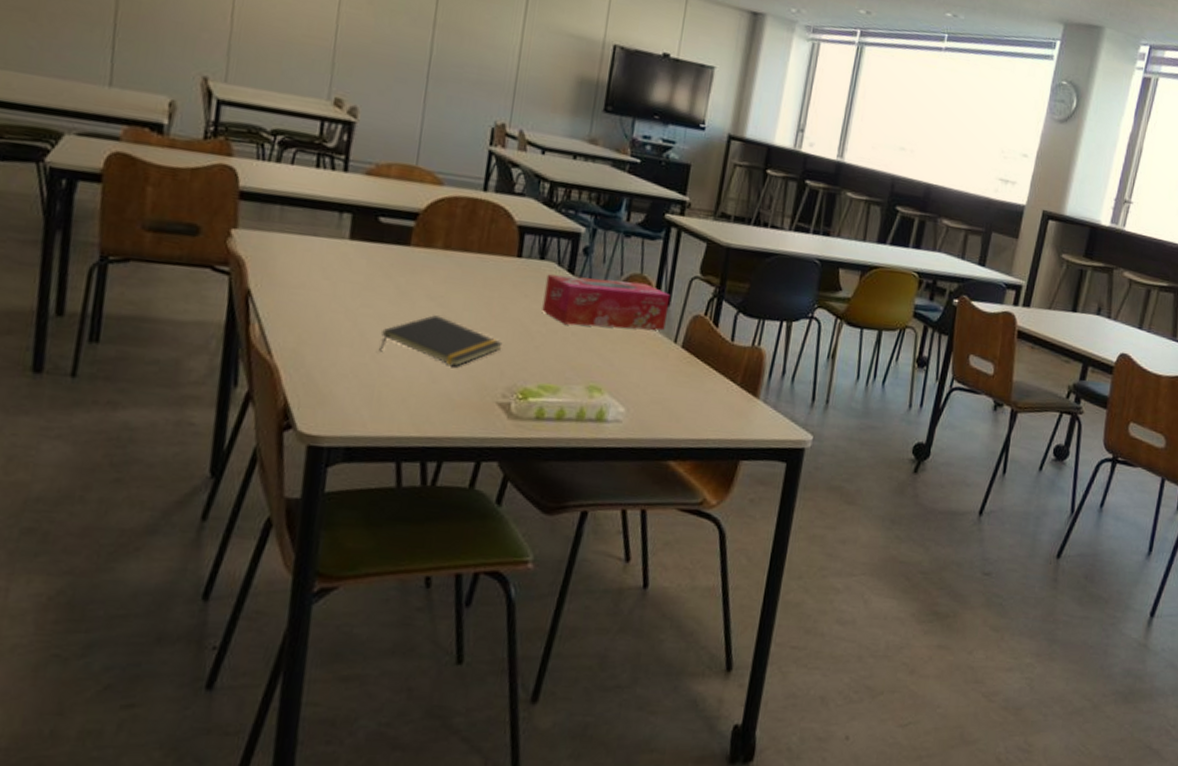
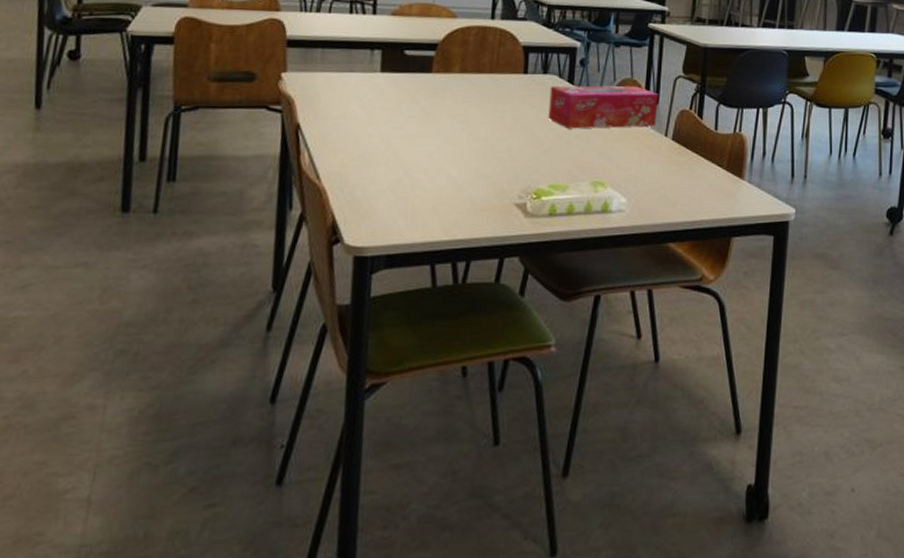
notepad: present [379,315,503,367] -> none [411,131,516,175]

